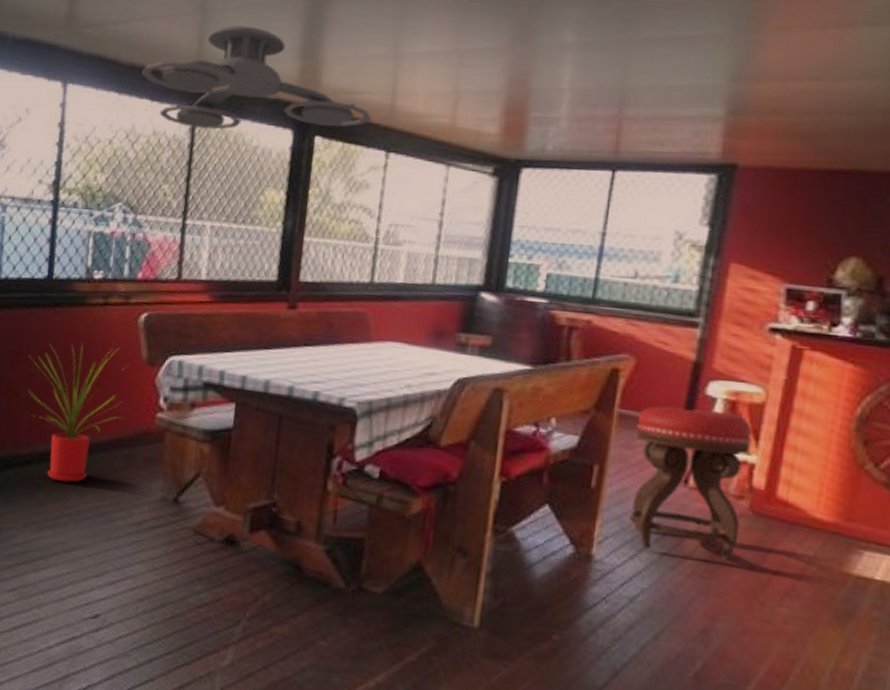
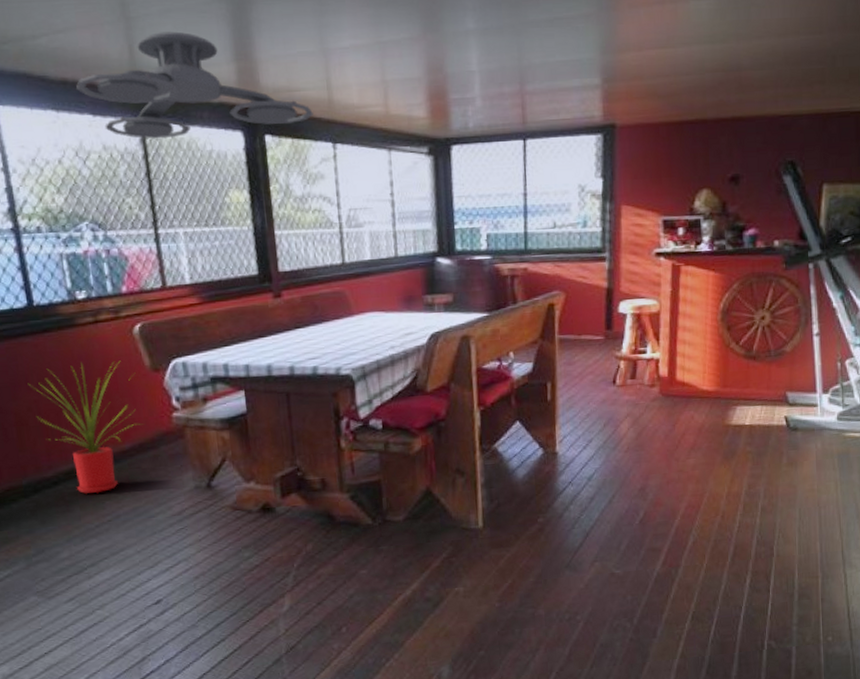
stool: present [630,406,753,562] -> none [573,323,656,439]

